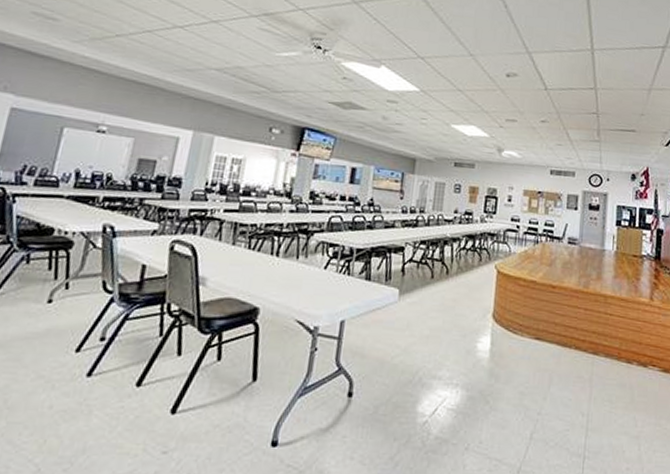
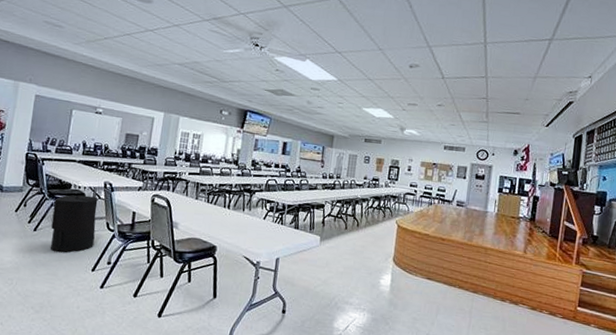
trash can: none [13,243,93,328] -> present [50,194,98,254]

